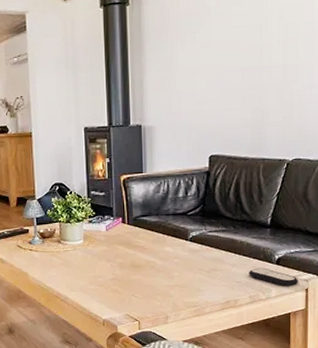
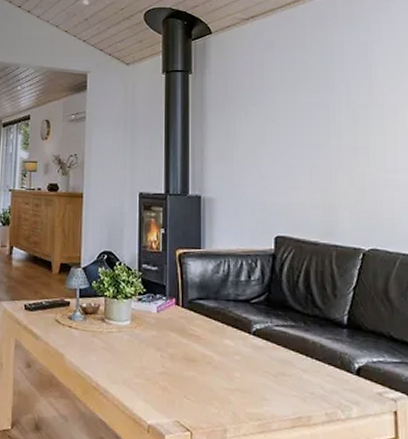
remote control: present [249,267,298,286] -> none [323,377,384,406]

